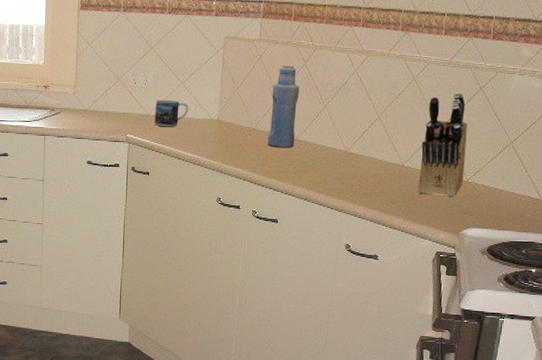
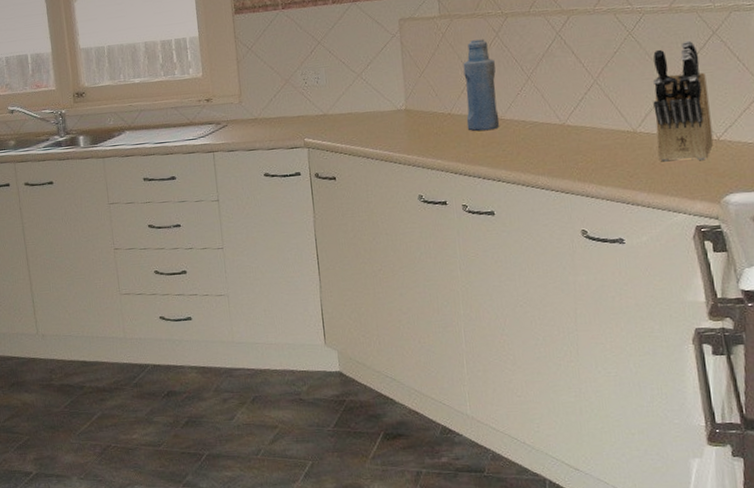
mug: present [154,99,188,126] -> none [331,94,370,125]

